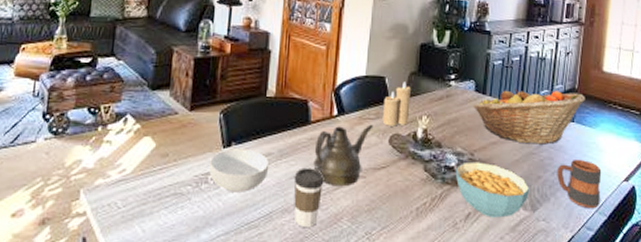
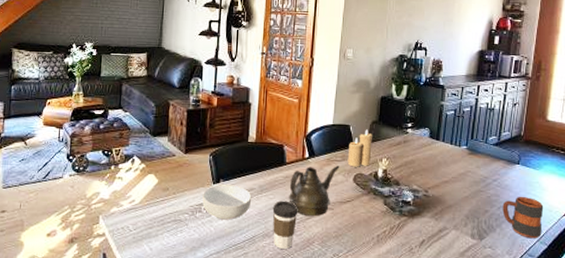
cereal bowl: present [456,161,530,218] -> none [412,197,478,245]
fruit basket: present [473,88,585,145] -> none [428,134,530,184]

